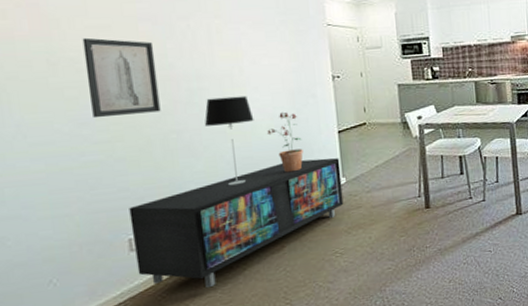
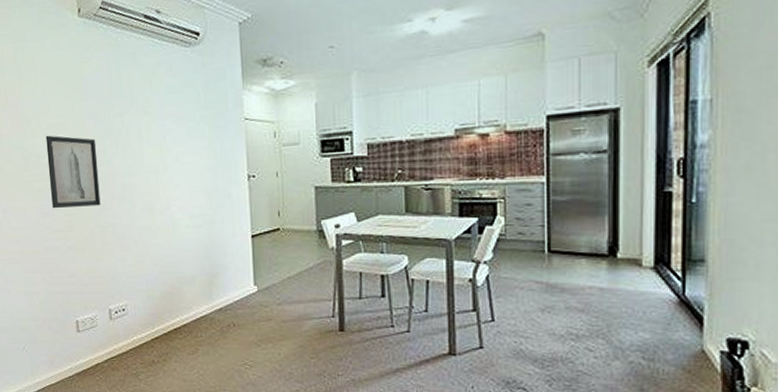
storage cabinet: present [129,158,344,289] -> none [77,263,254,377]
table lamp: present [204,95,254,186] -> none [134,193,175,282]
potted plant: present [267,111,303,173] -> none [186,211,218,275]

